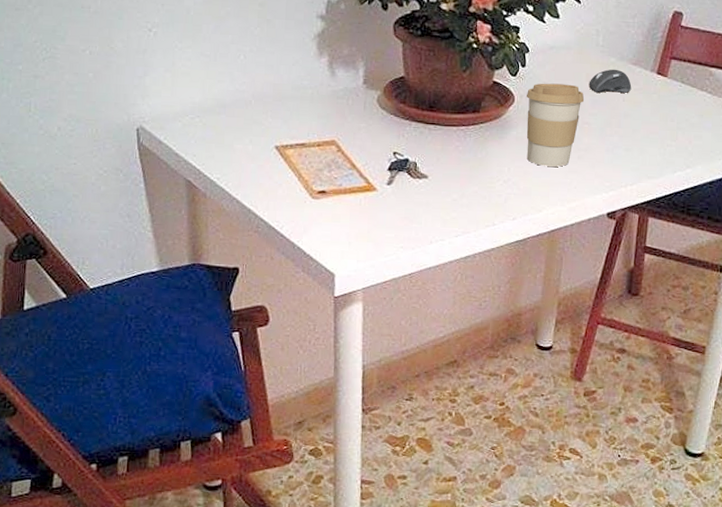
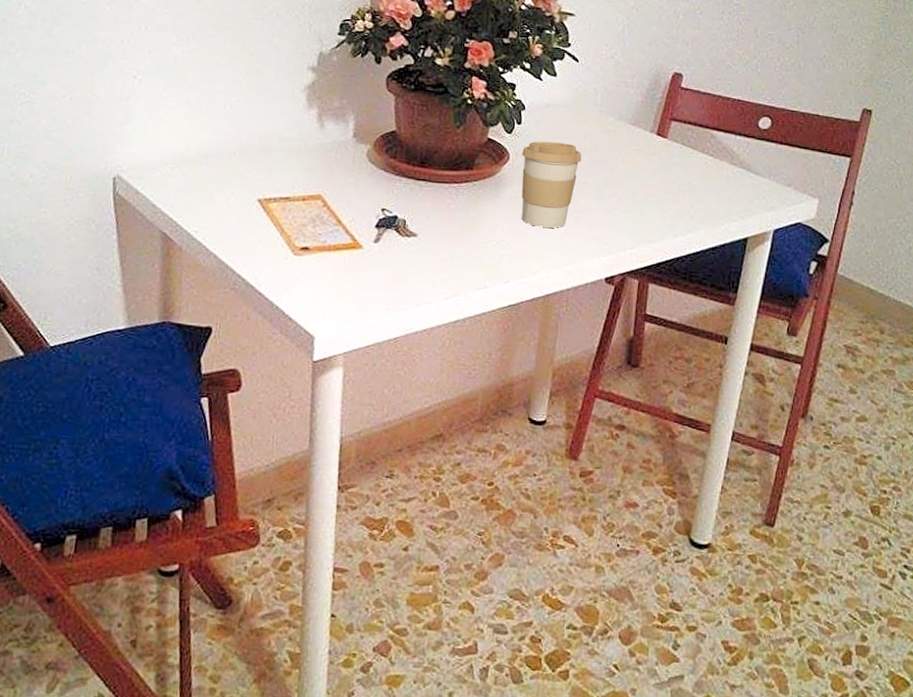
computer mouse: present [589,69,632,93] -> none [586,129,631,154]

